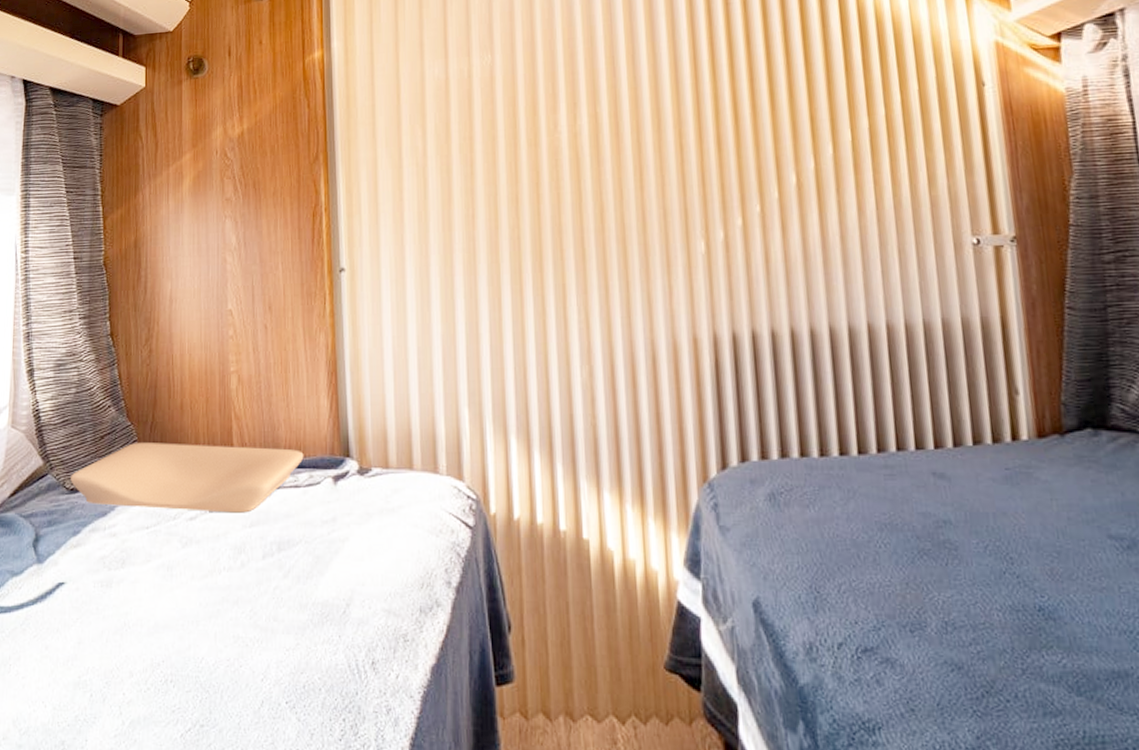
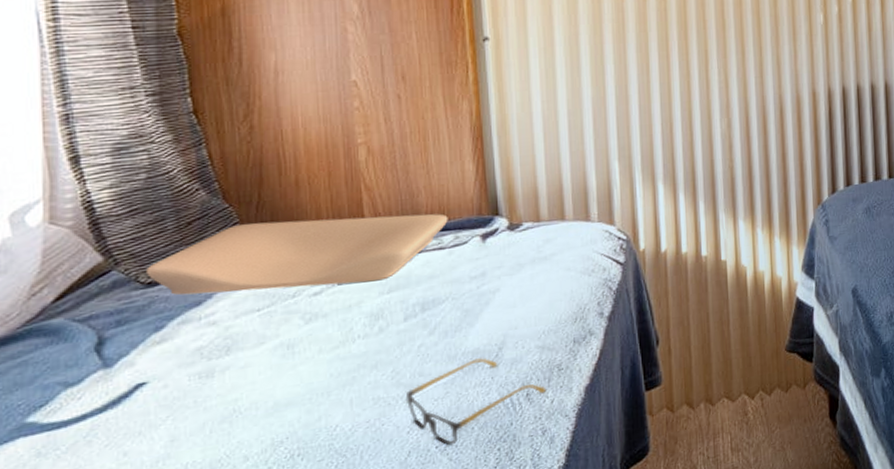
eyeglasses: none [261,612,392,704] -> present [405,358,547,445]

